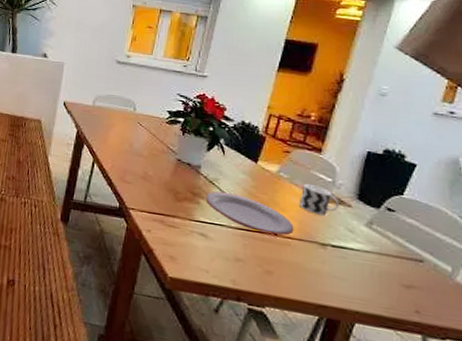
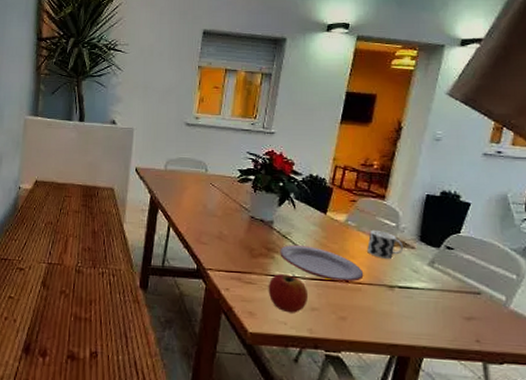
apple: none [191,220,234,262] -> present [268,274,309,313]

